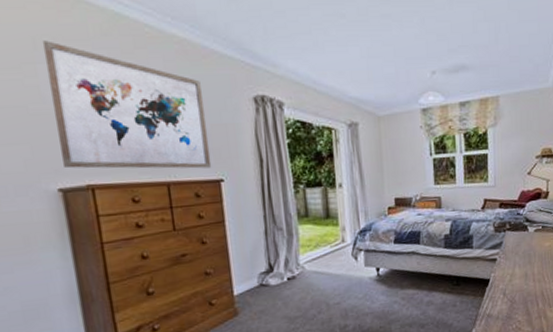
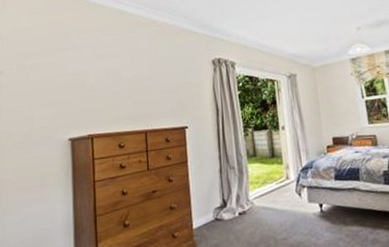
wall art: present [42,40,212,169] -> none [70,33,179,123]

